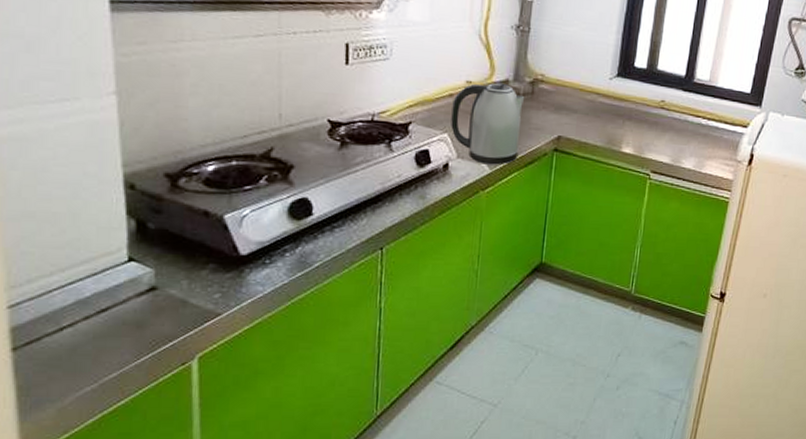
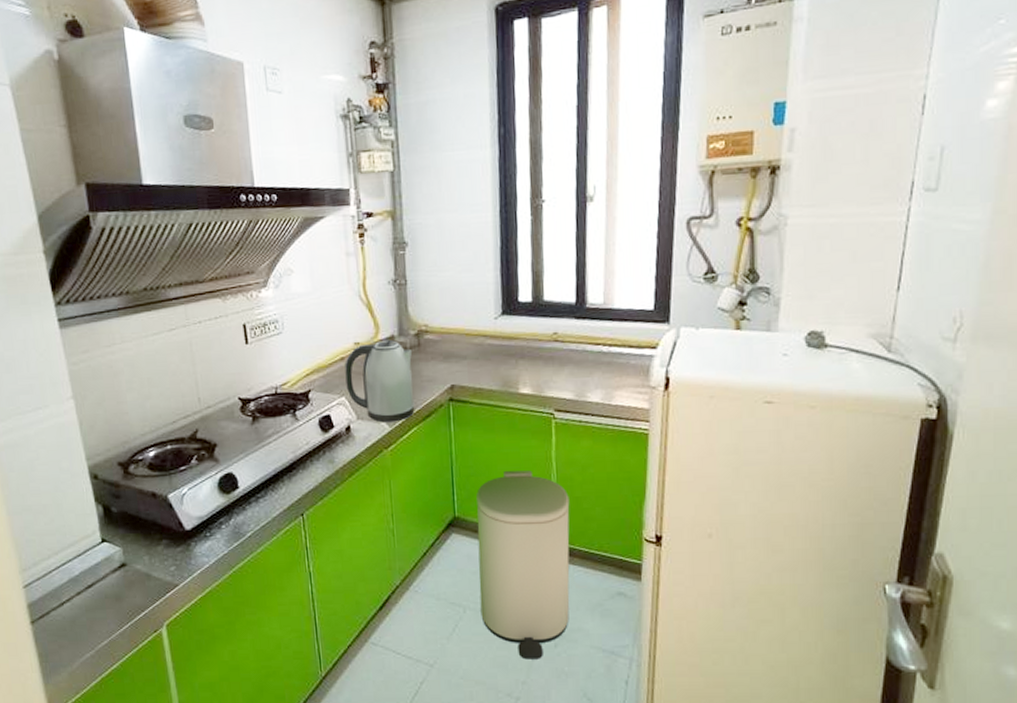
pedal bin: none [552,223,652,401] -> present [476,470,570,660]

